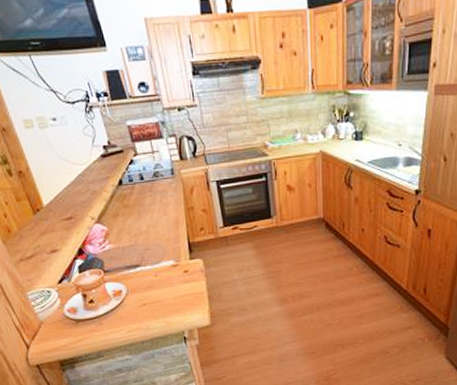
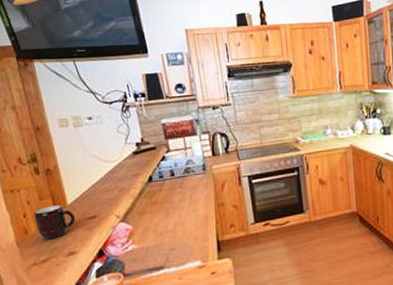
mug: none [13,205,54,238] -> present [34,204,76,240]

